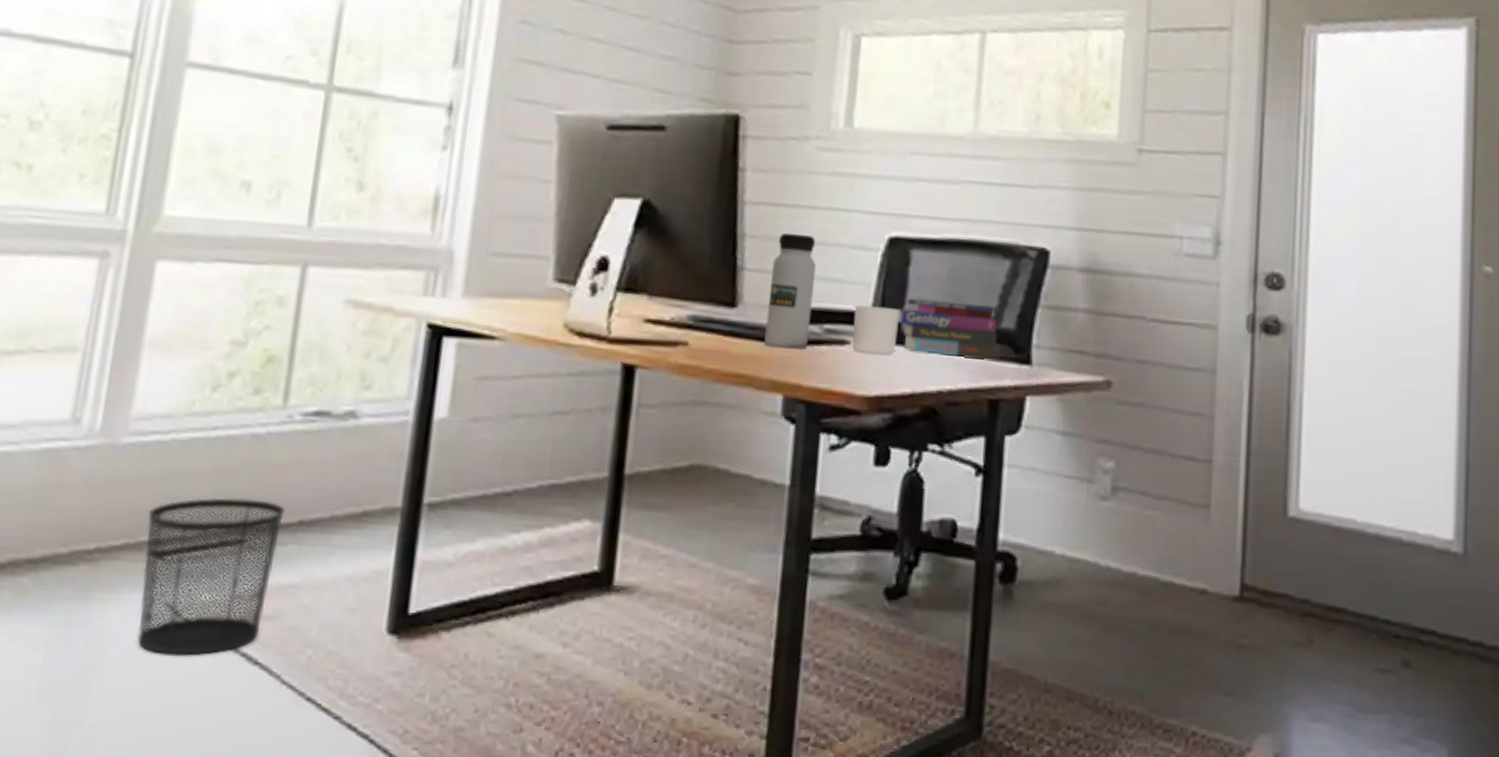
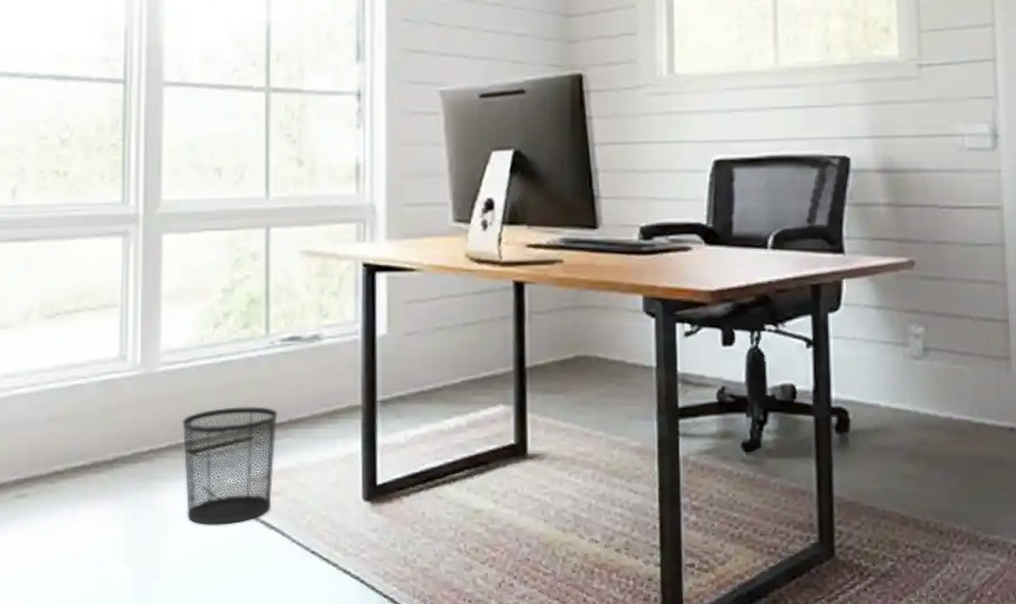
water bottle: present [764,233,816,351] -> none [622,165,658,259]
mug: present [852,305,901,356] -> none [692,217,731,257]
books: present [897,297,1001,361] -> none [728,207,817,253]

